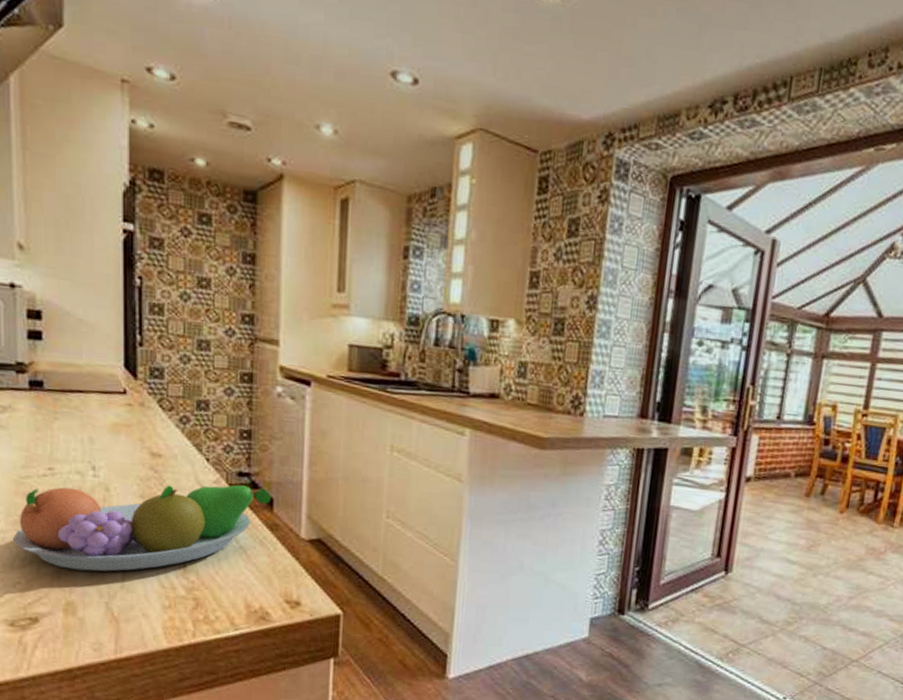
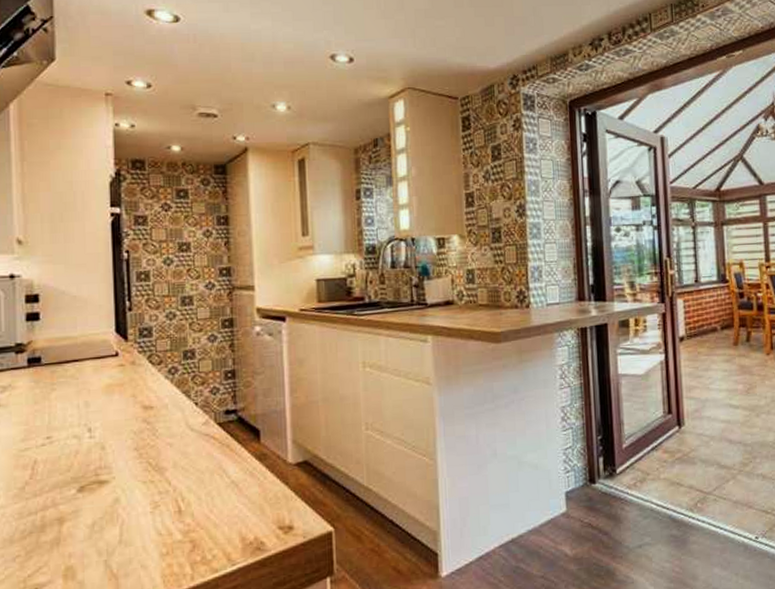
fruit bowl: present [12,484,271,572] -> none [12,422,257,534]

